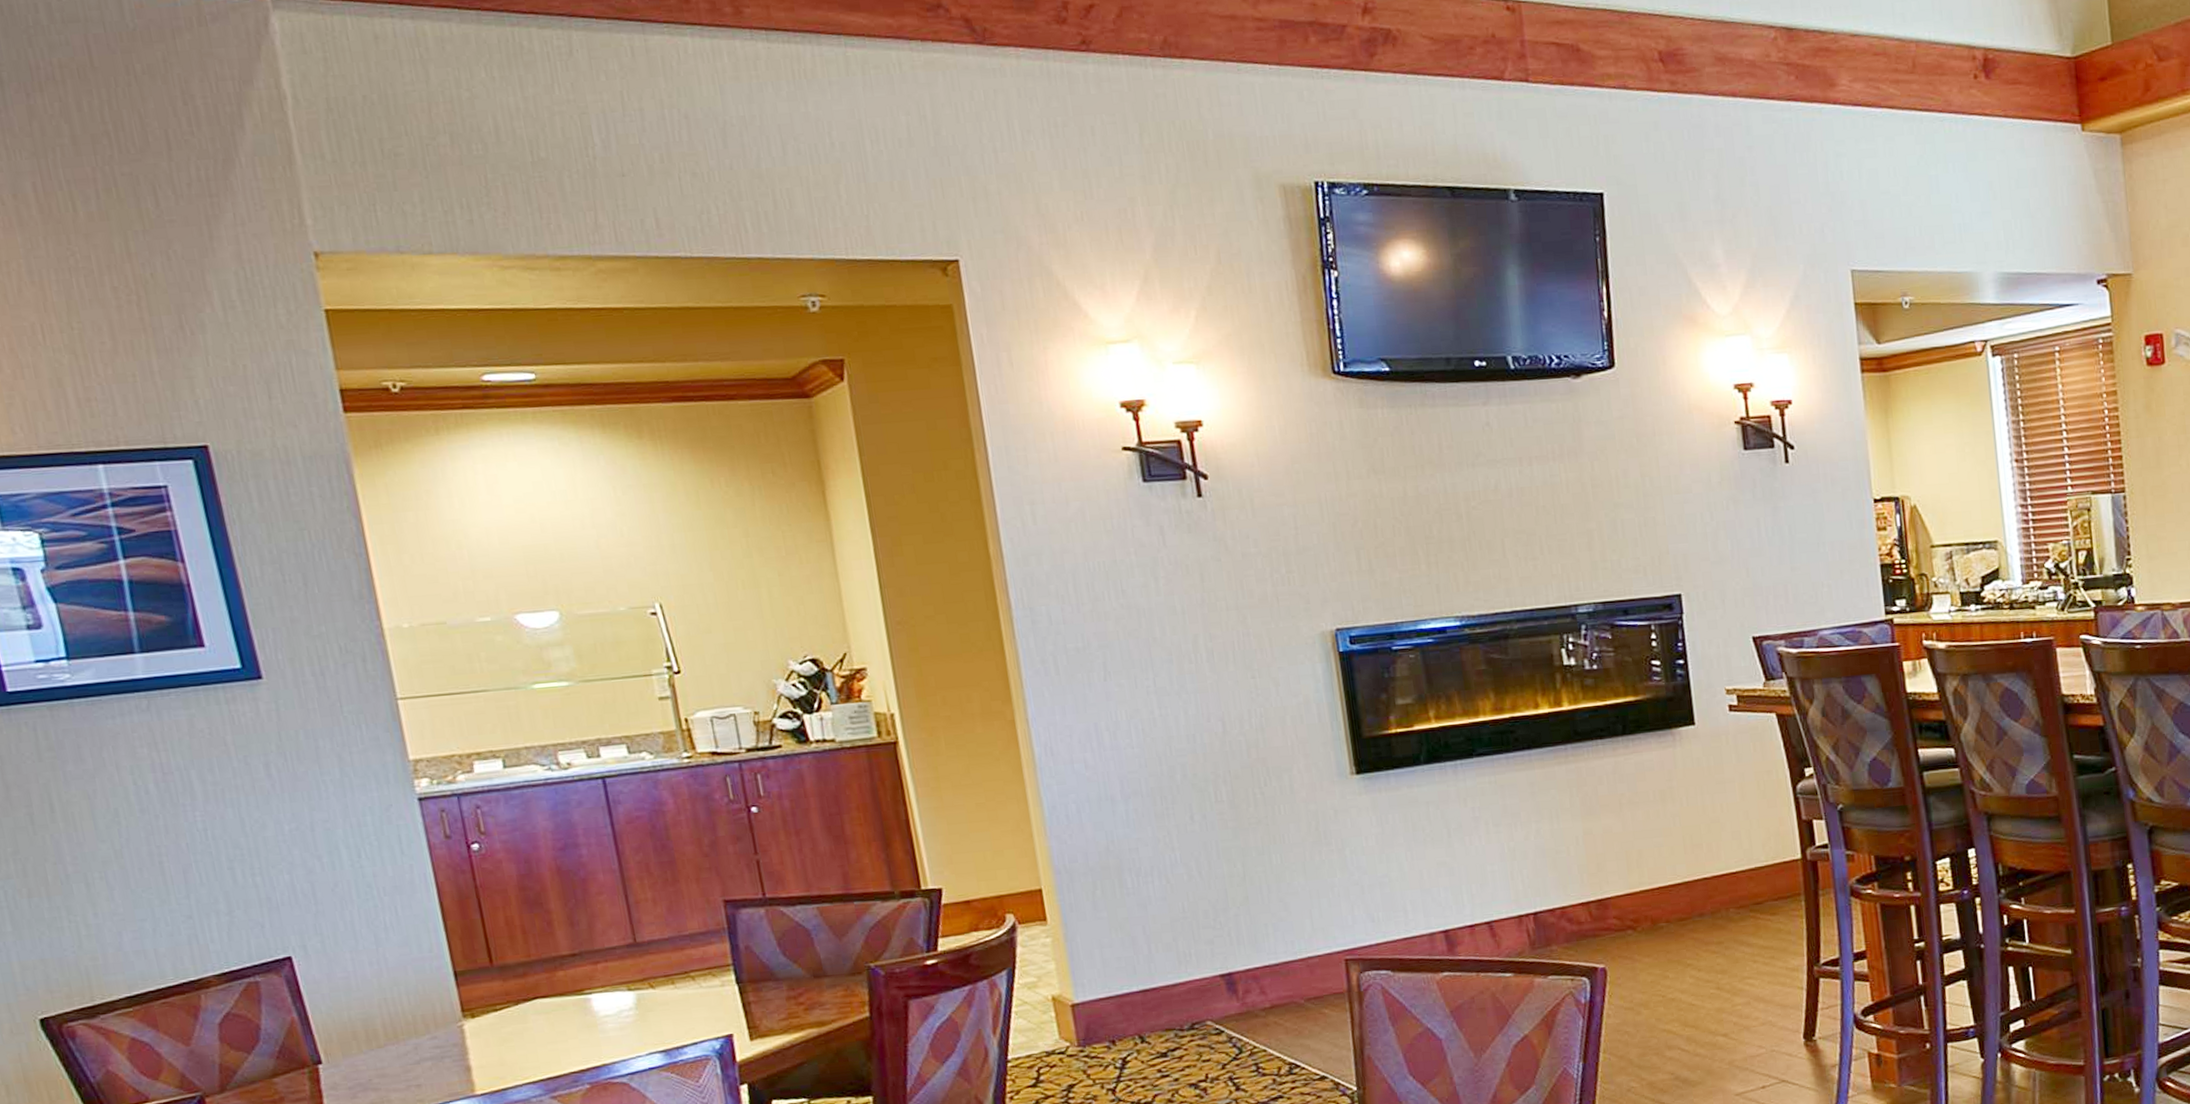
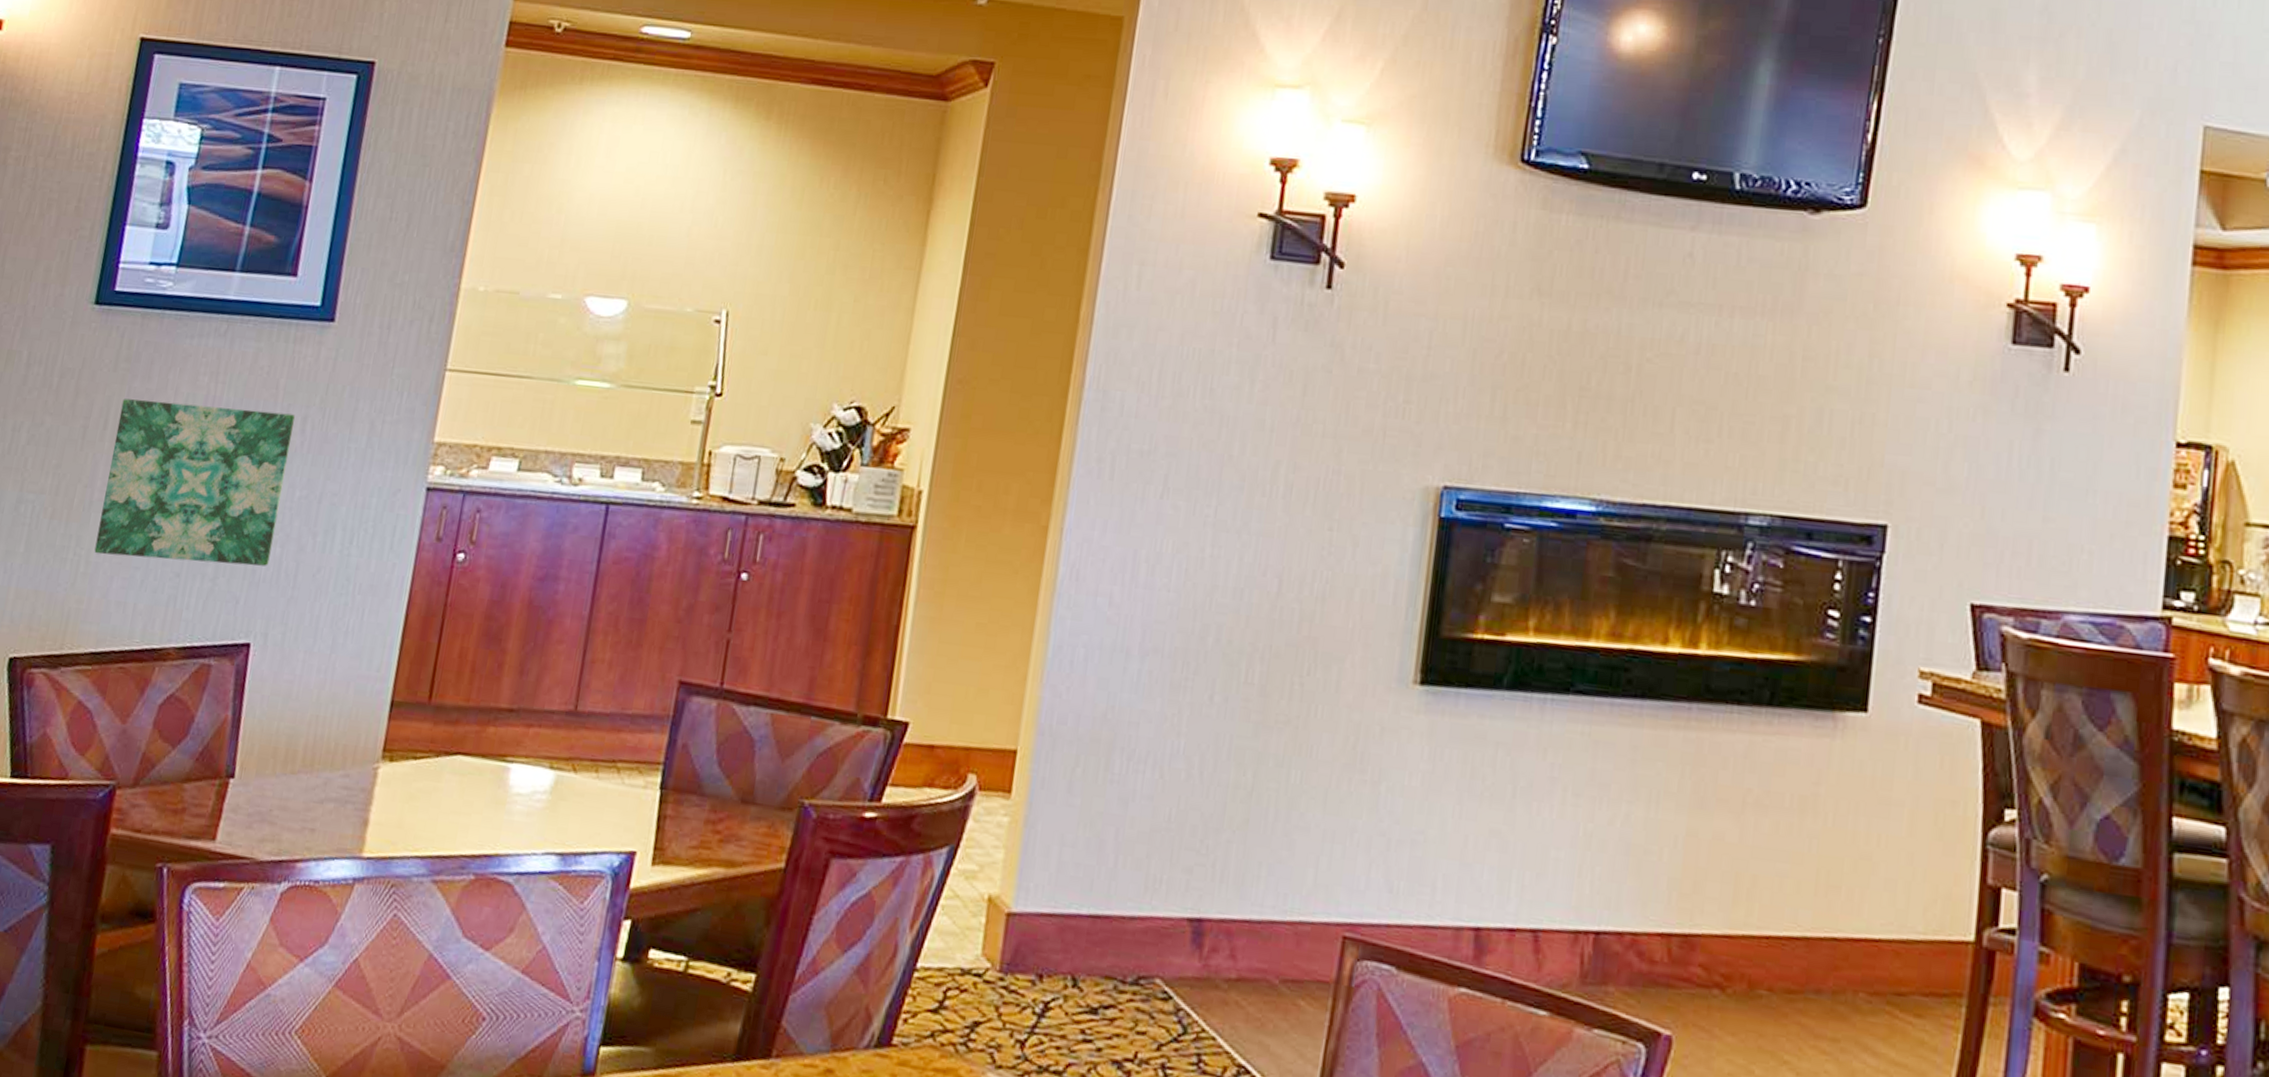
wall art: none [61,763,282,917] -> present [94,399,295,566]

